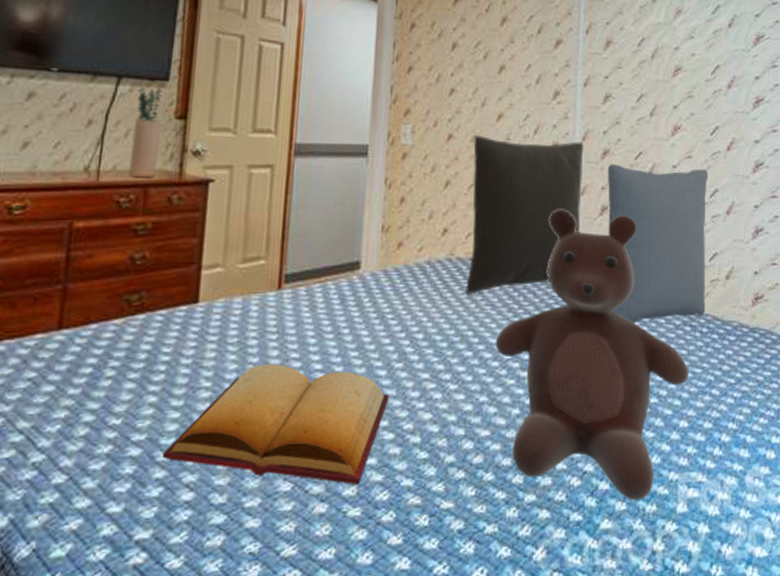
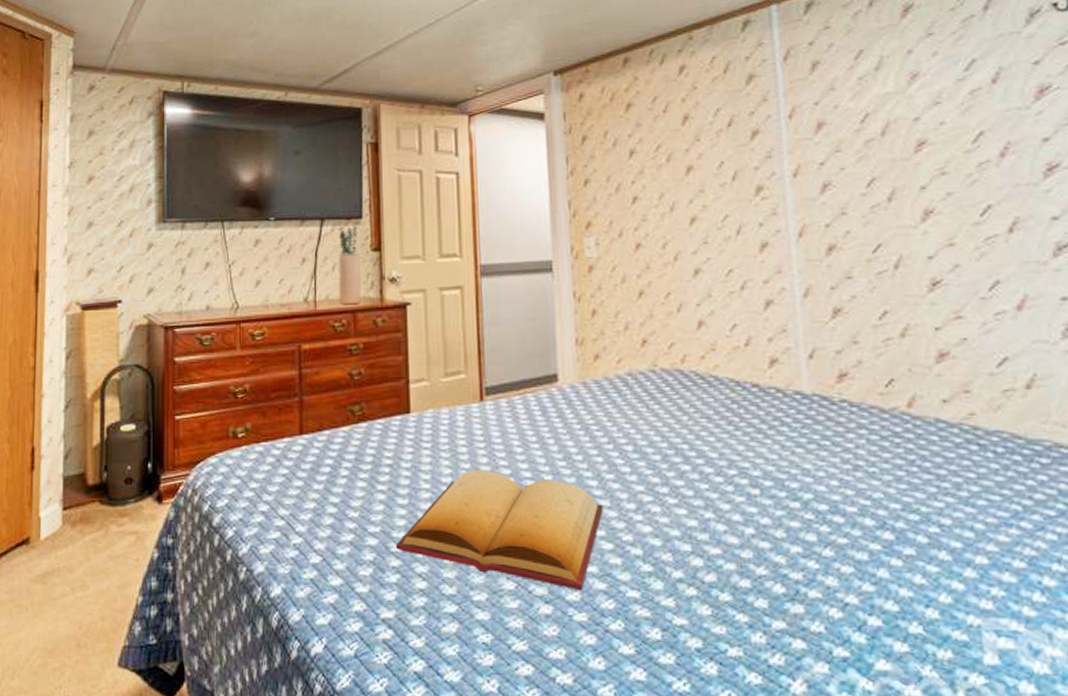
pillow: present [465,136,584,294] -> none [665,239,807,406]
teddy bear: present [495,210,689,501] -> none [715,315,983,643]
pillow: present [608,164,709,323] -> none [836,257,999,439]

